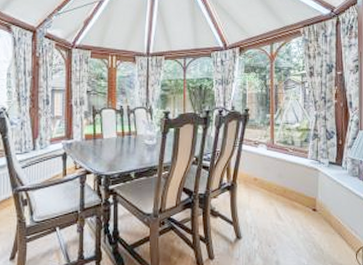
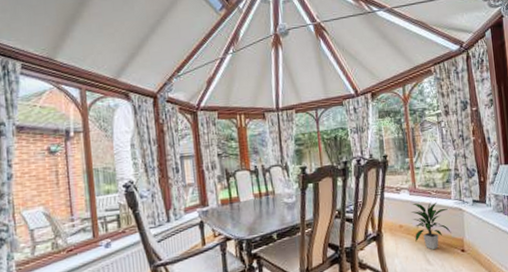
indoor plant: none [267,158,305,206] -> present [411,201,451,250]

